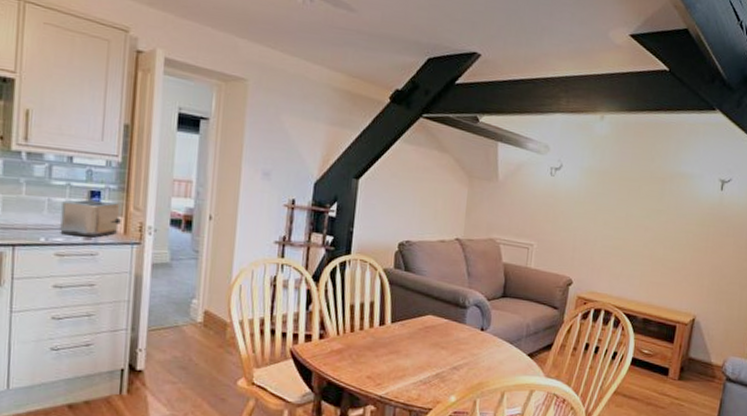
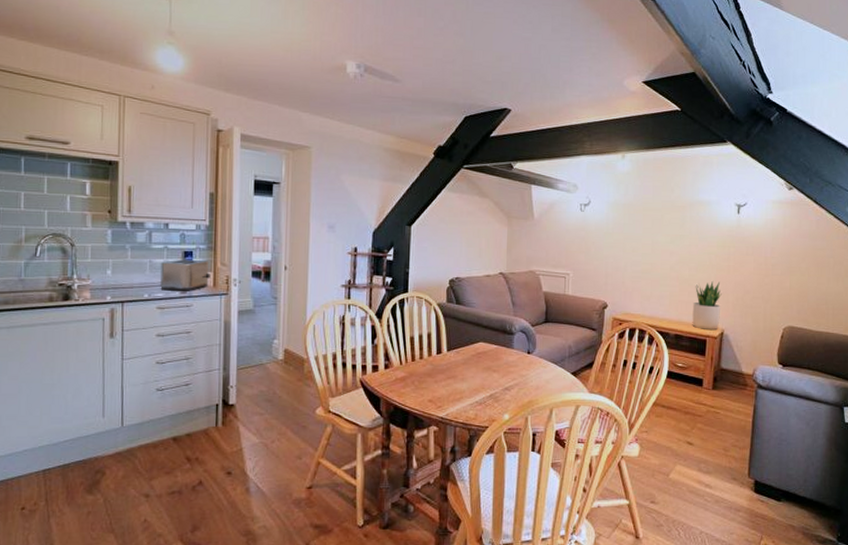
planter: none [662,262,697,316] -> present [692,281,722,331]

